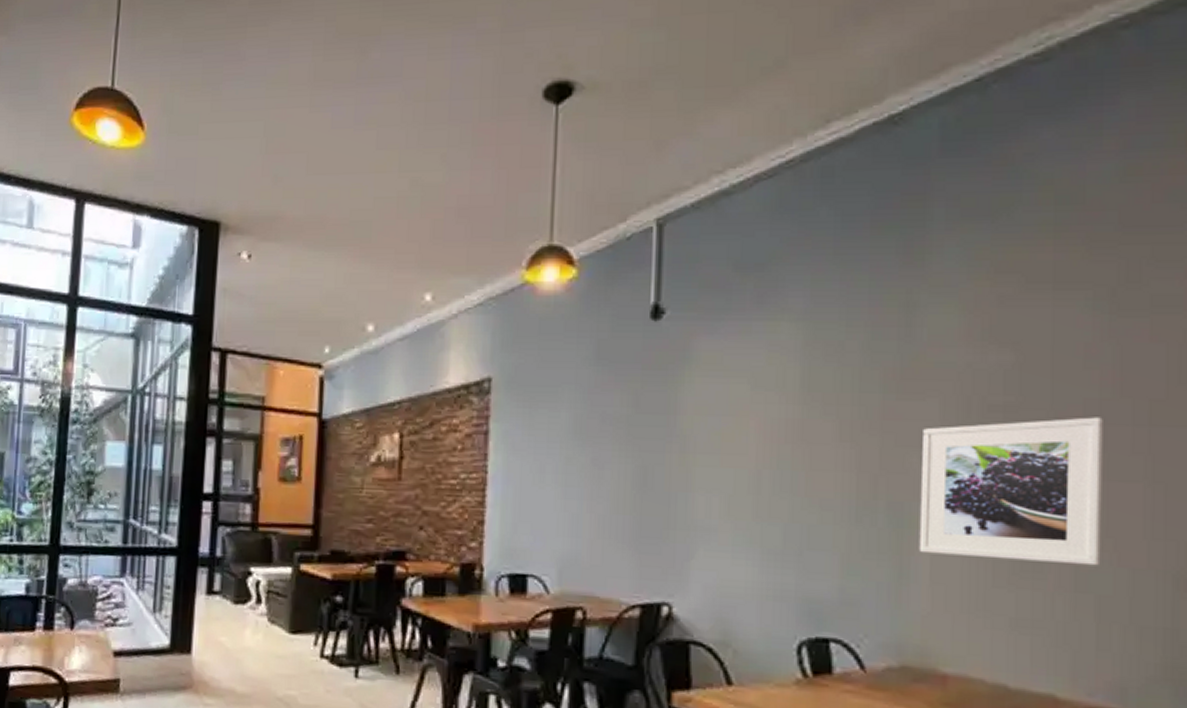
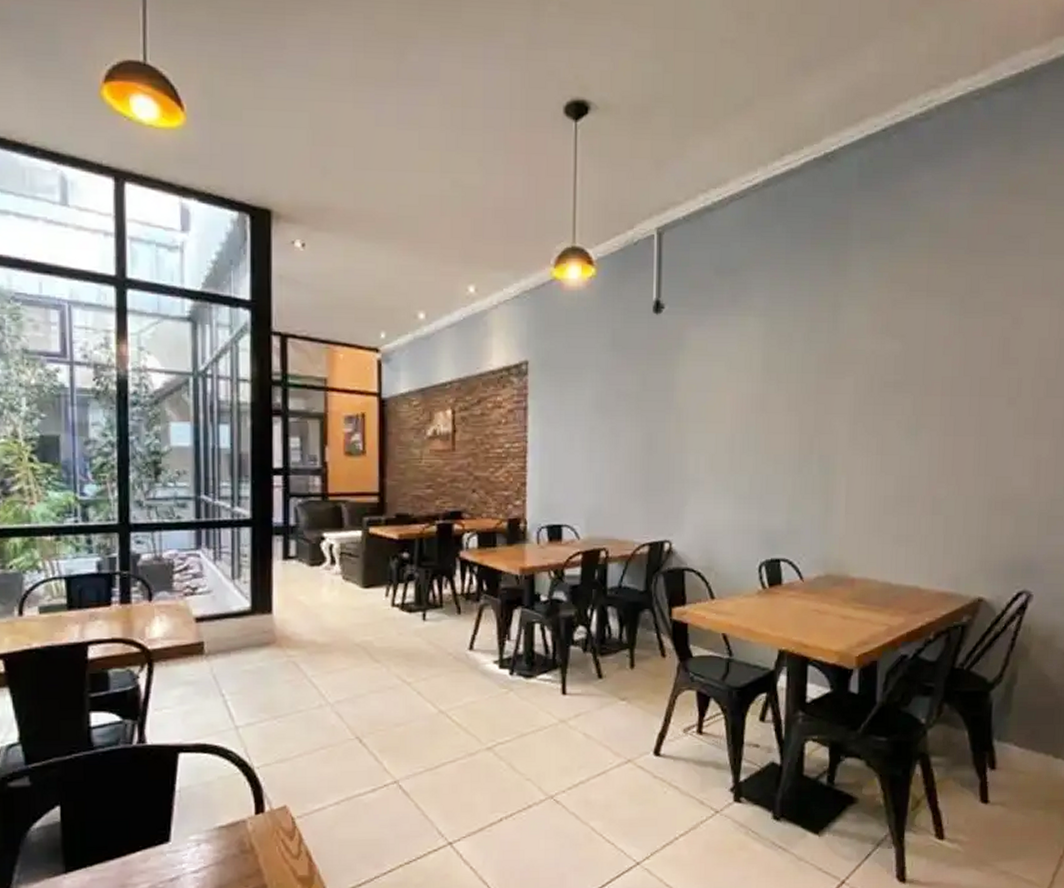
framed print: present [918,417,1103,566] -> none [838,390,953,496]

